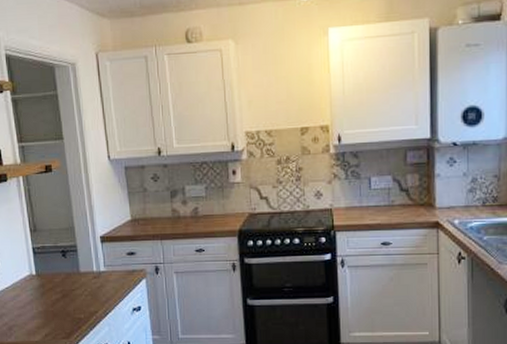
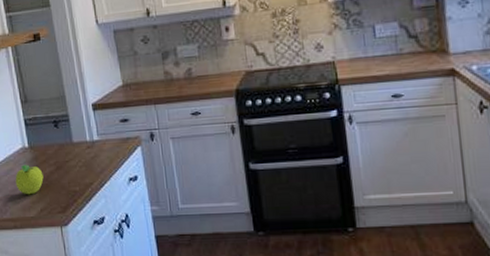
fruit: none [21,291,49,321] -> present [15,164,44,195]

